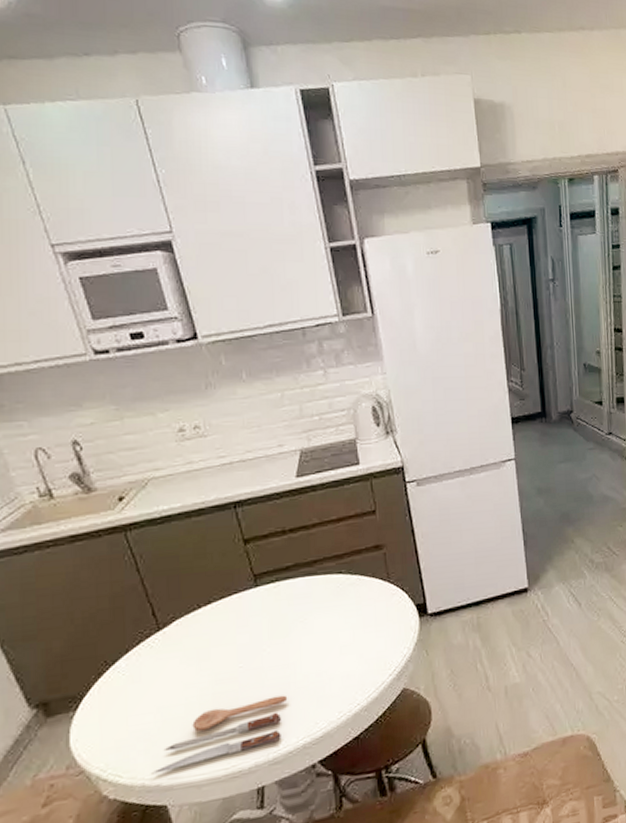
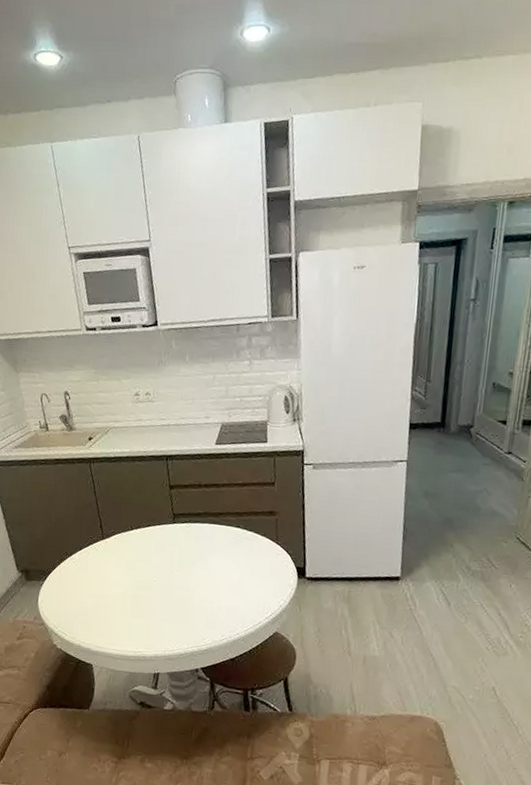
spoon: present [150,695,288,775] -> none [84,605,185,644]

